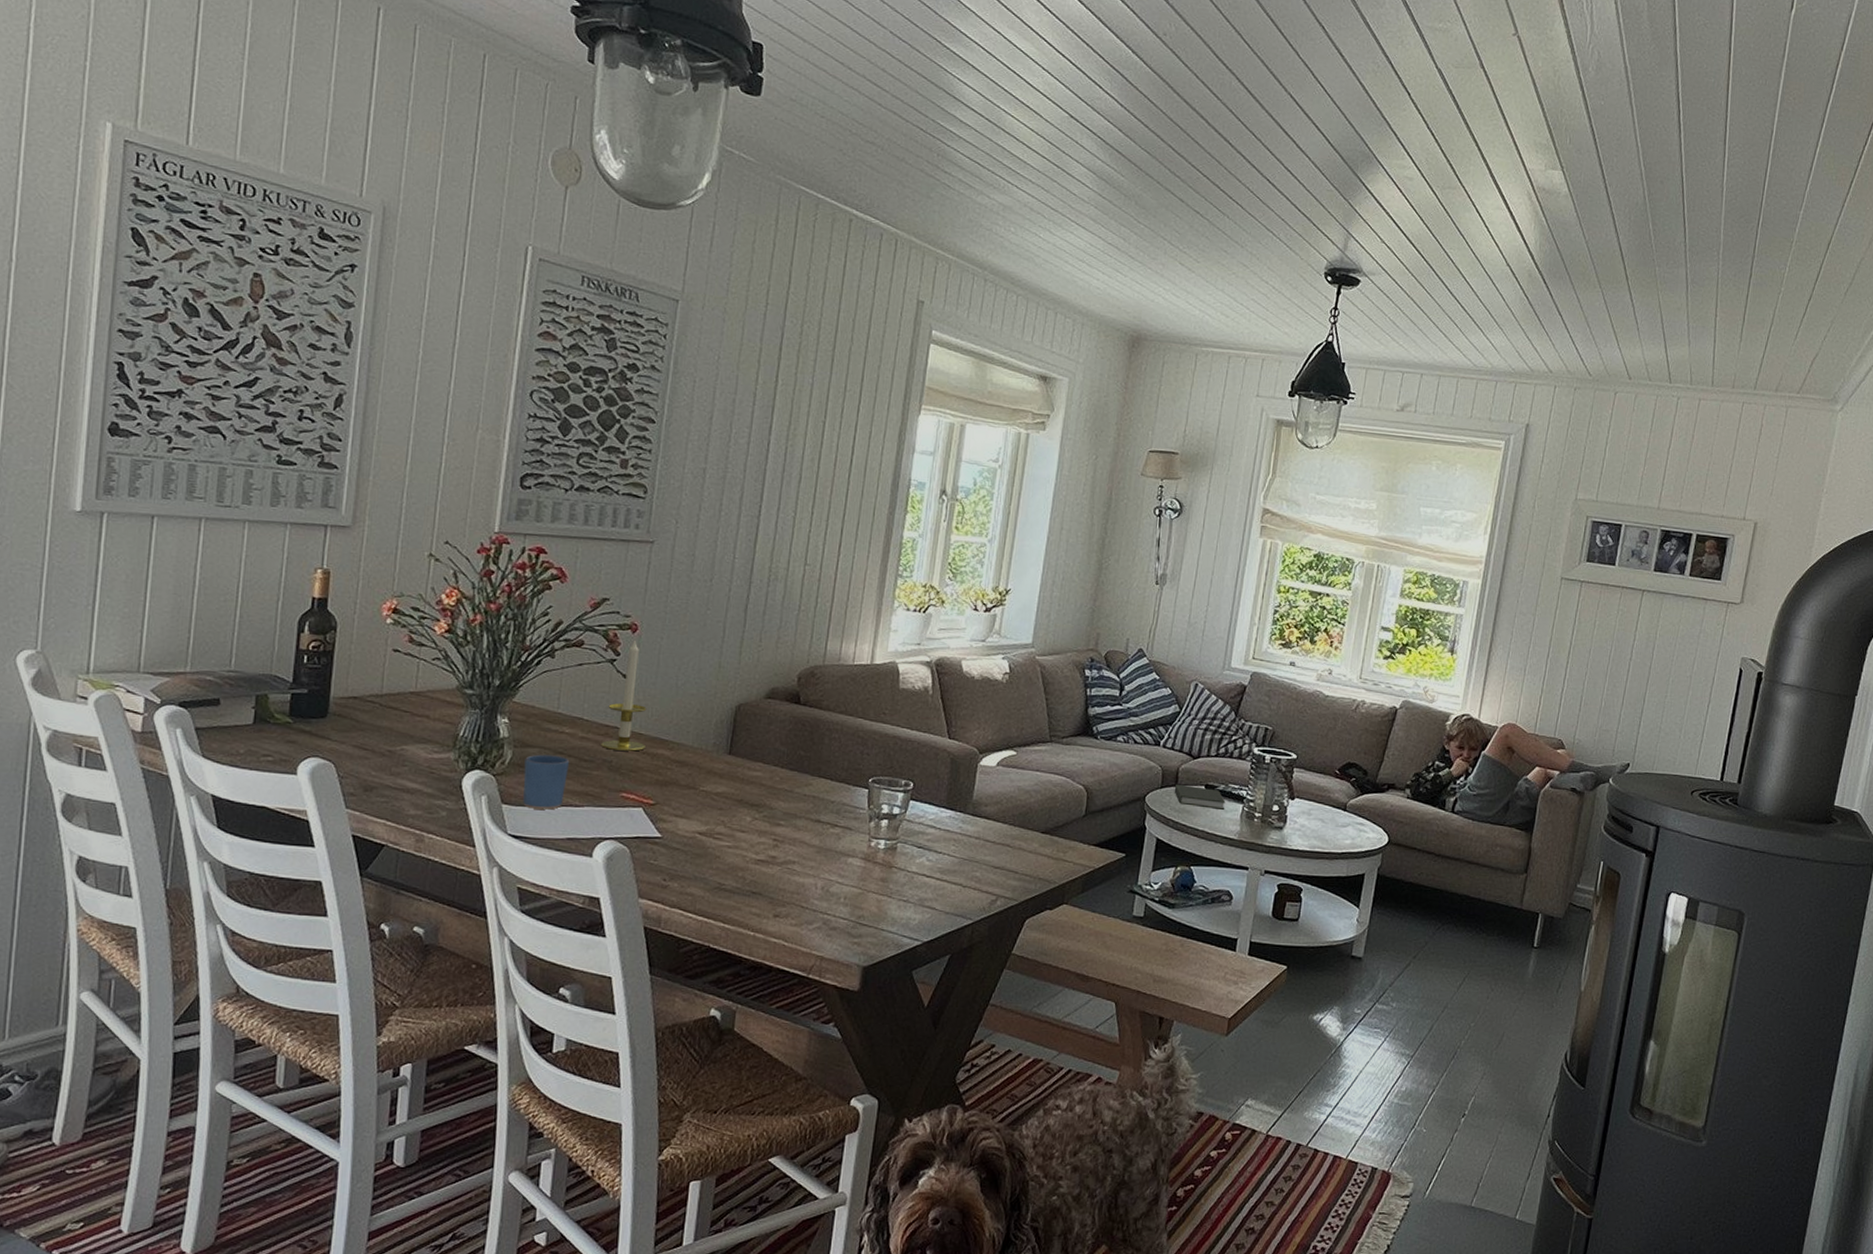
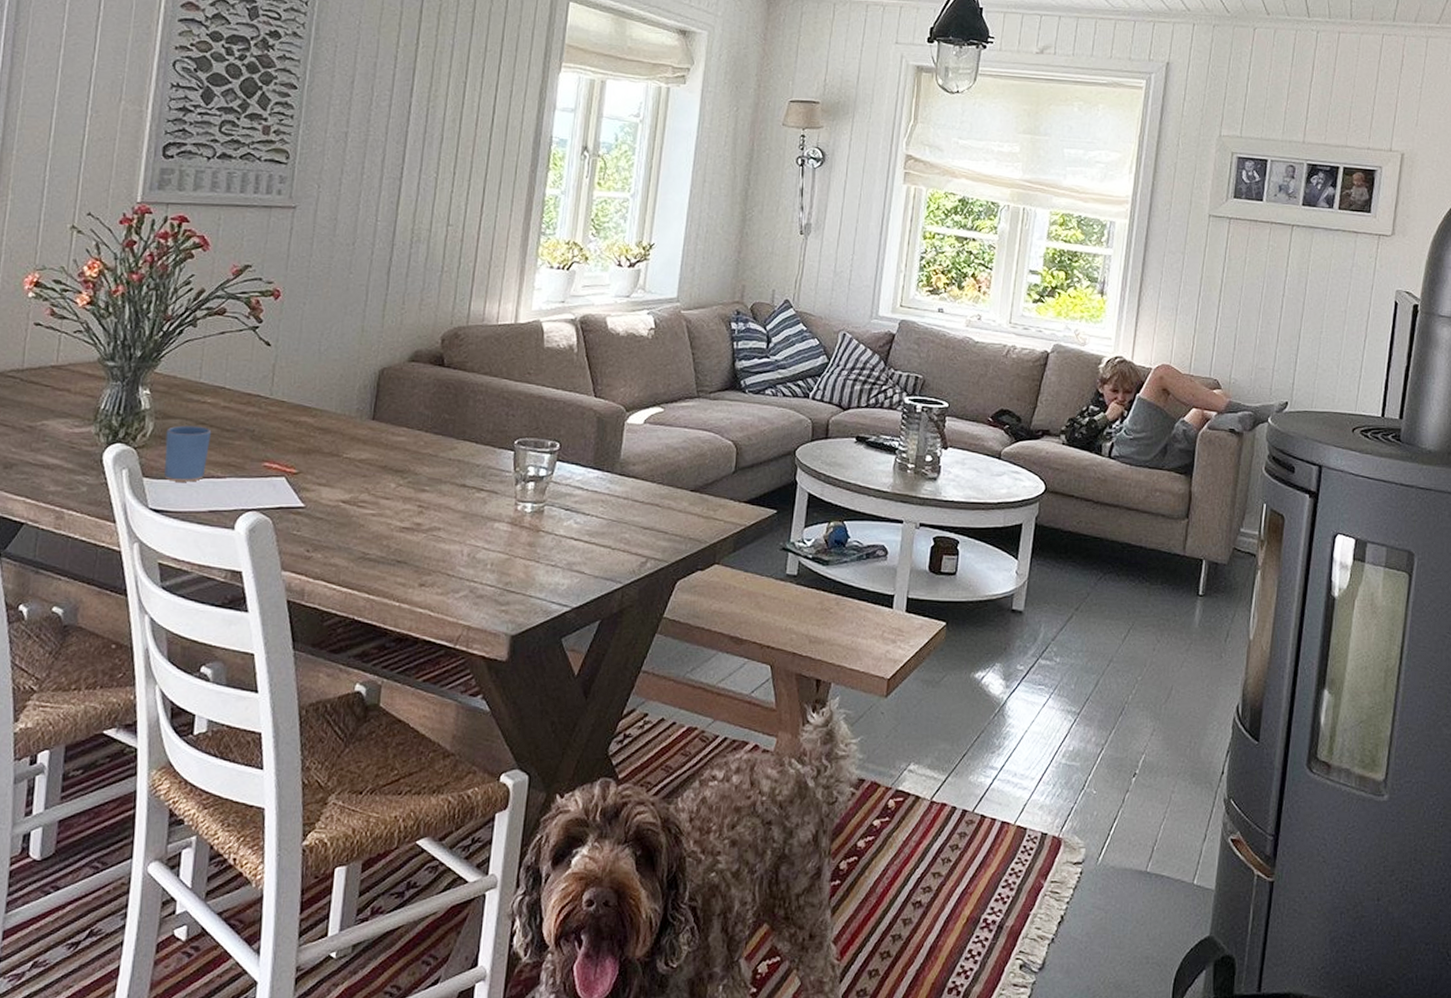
candle: present [601,638,647,751] -> none [243,304,290,420]
book: present [1174,784,1226,811] -> none [824,436,878,463]

